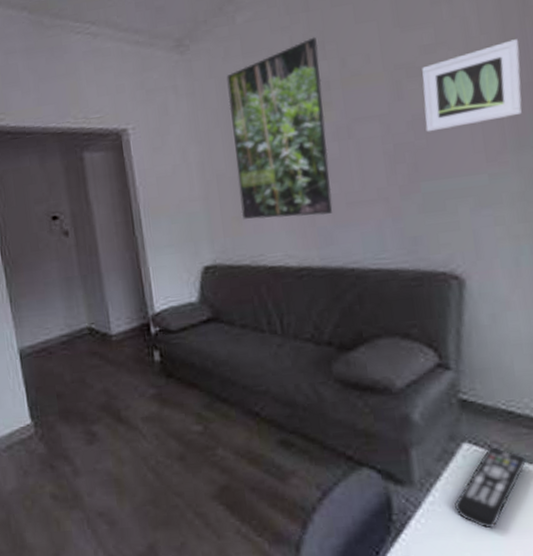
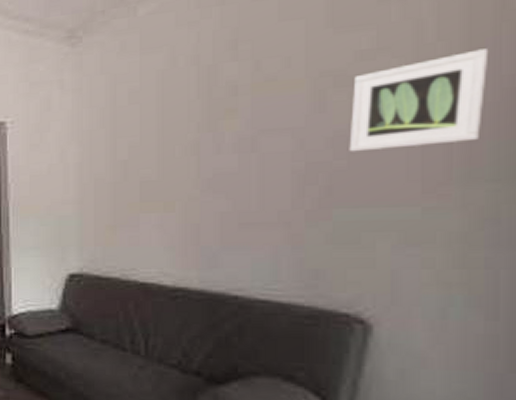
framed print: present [226,37,333,219] -> none [117,34,230,234]

